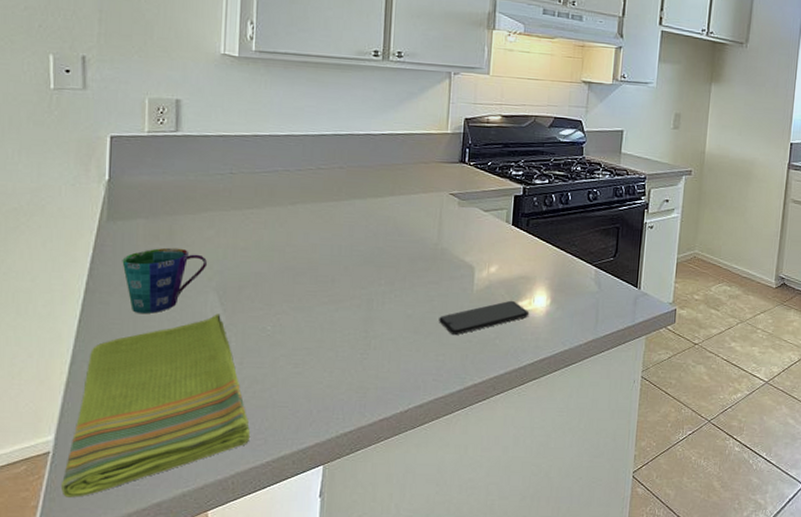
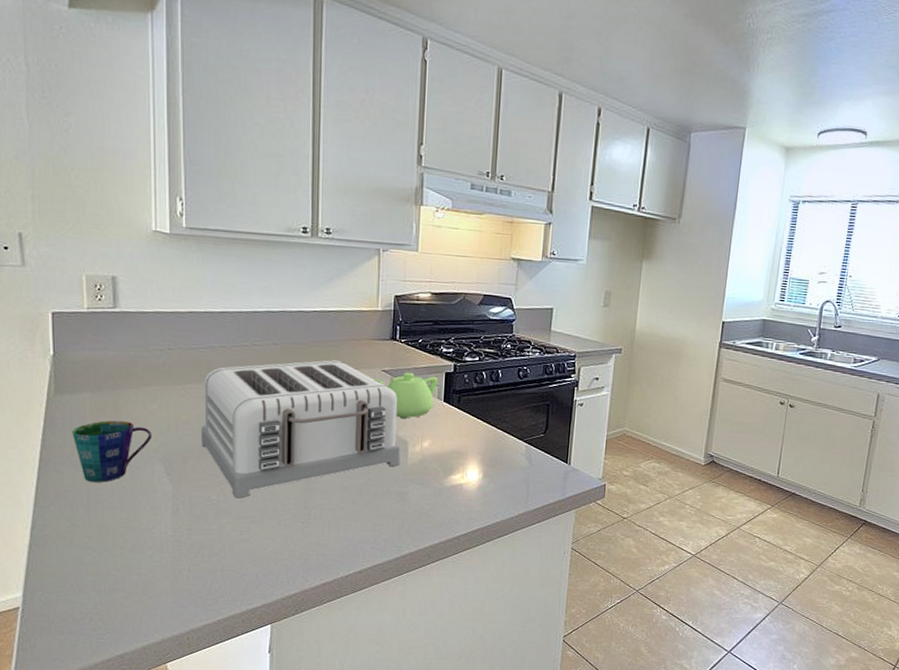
dish towel: present [61,314,251,497] -> none [32,483,202,648]
toaster: none [259,183,466,329] -> present [201,360,400,499]
smartphone: present [439,300,530,335] -> none [375,474,462,506]
teapot: none [441,195,507,243] -> present [373,372,438,419]

